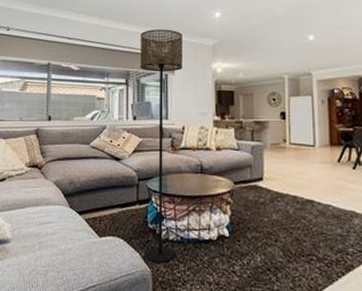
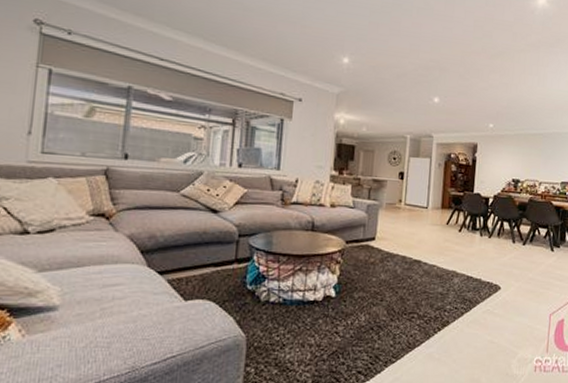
floor lamp: present [140,29,182,263] -> none [240,64,305,326]

